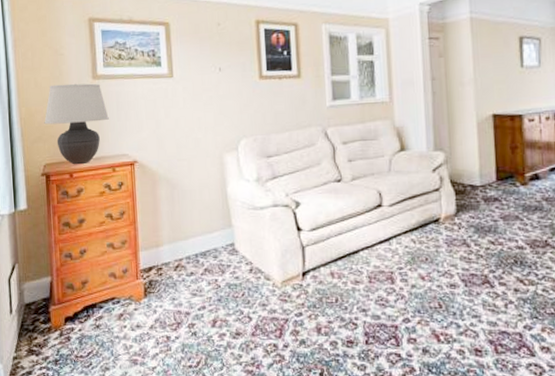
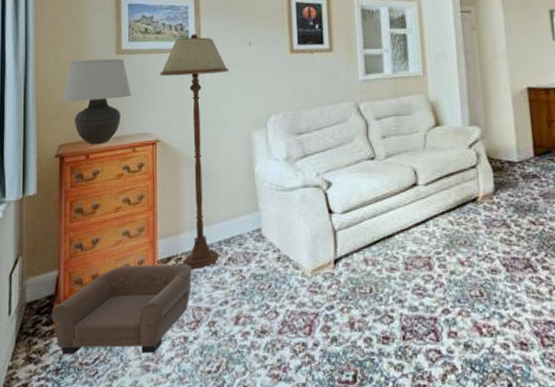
dog bed: none [47,273,172,350] -> present [51,263,193,355]
floor lamp: none [135,60,200,278] -> present [160,34,228,269]

